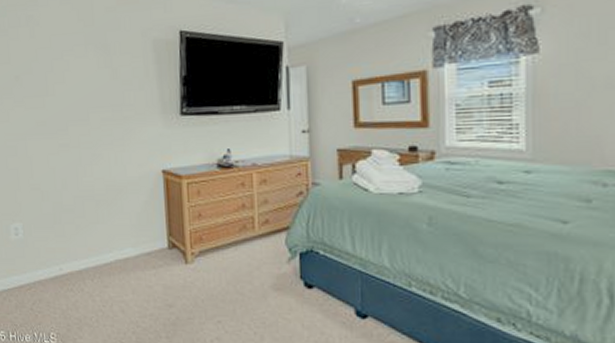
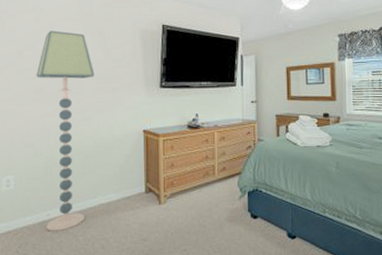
floor lamp: none [36,47,101,289] -> present [36,30,95,231]

